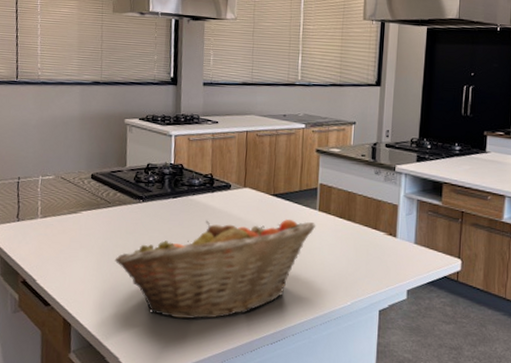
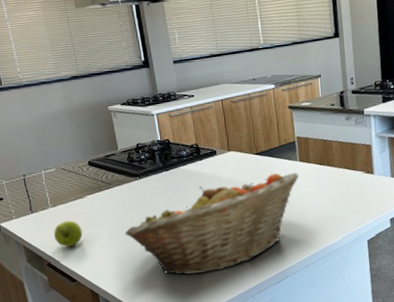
apple: none [36,235,69,266] -> present [54,220,83,247]

